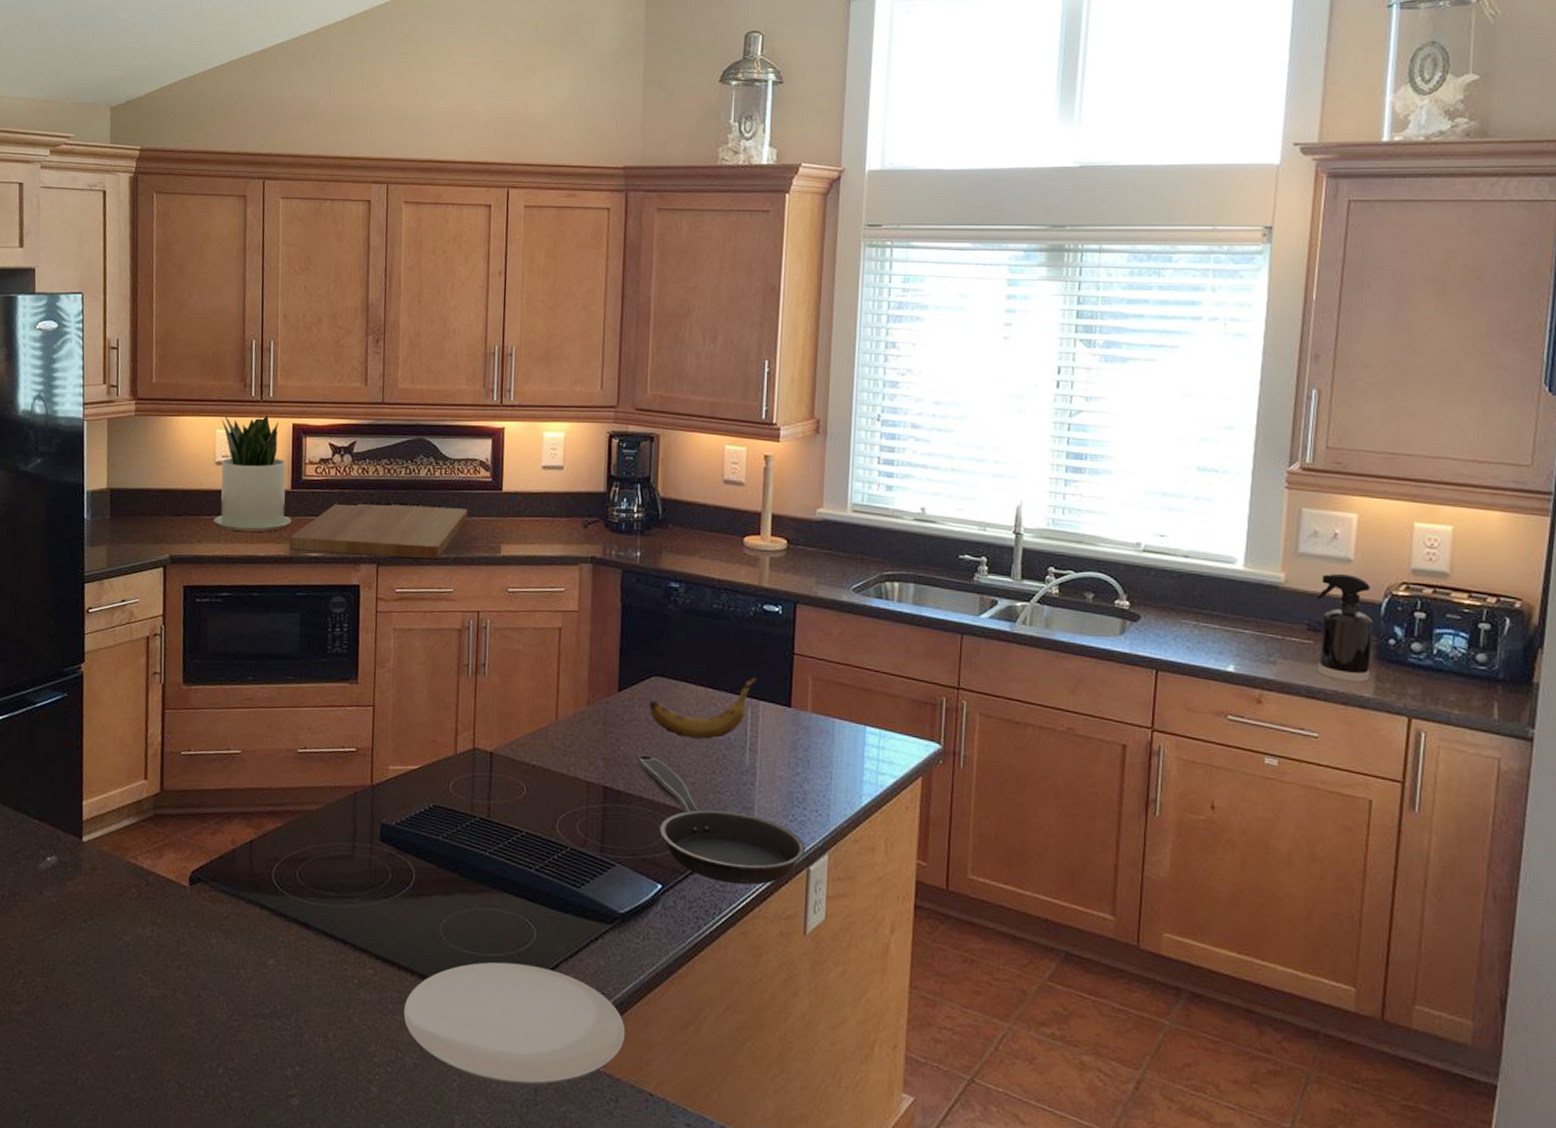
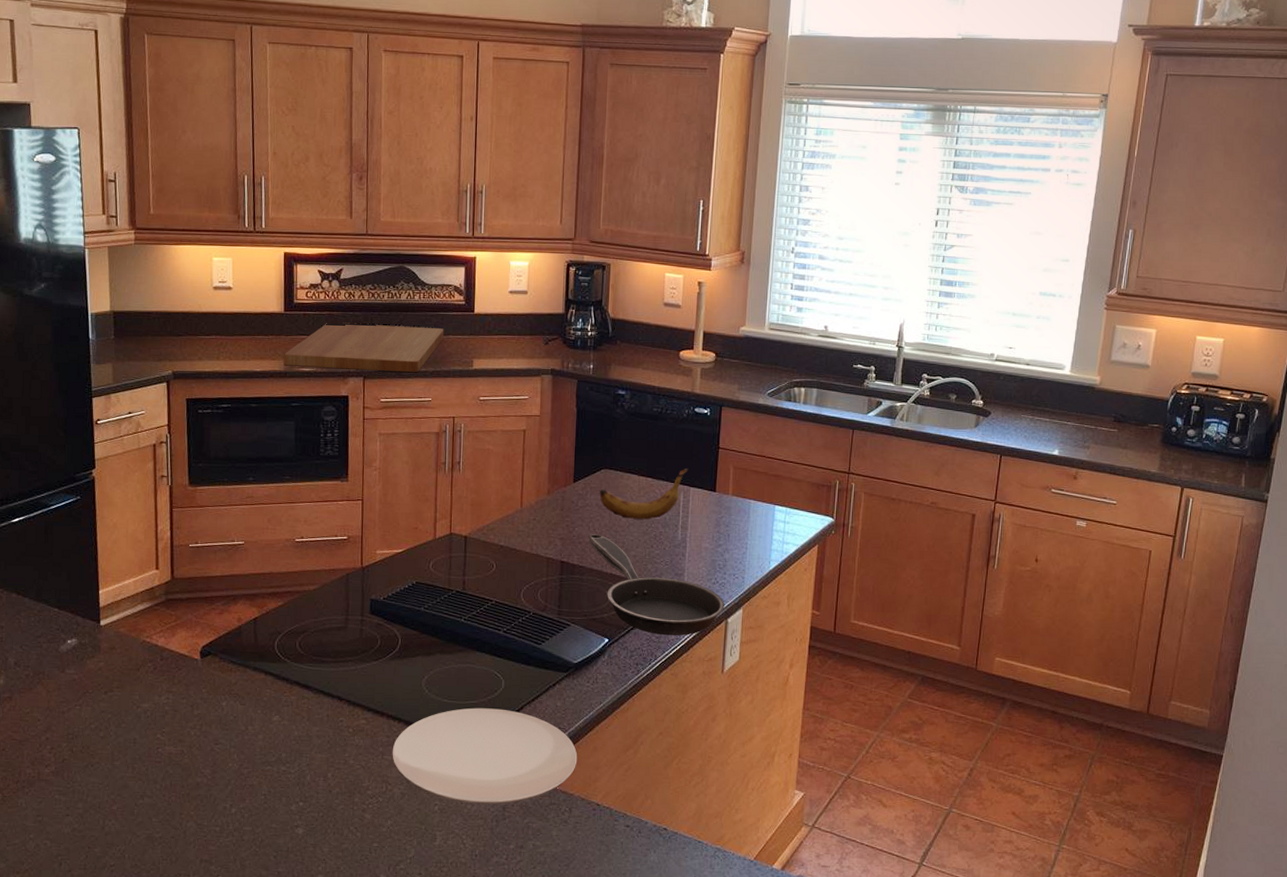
planter: present [214,412,292,533] -> none [213,242,286,351]
spray bottle: present [1315,573,1374,682] -> none [1119,376,1162,461]

